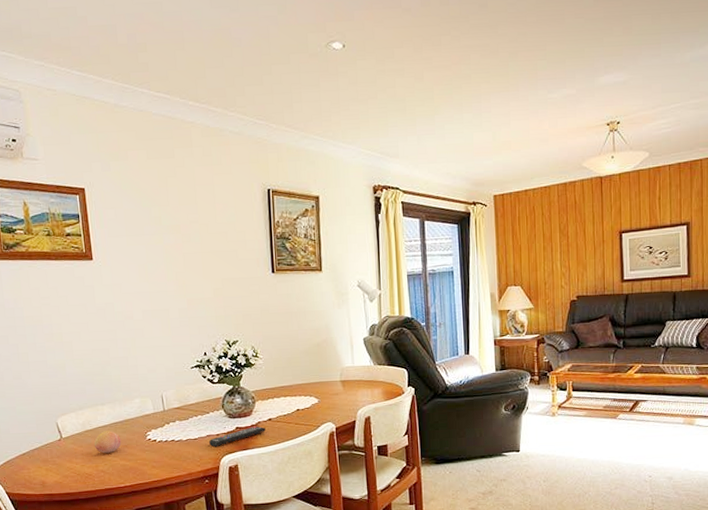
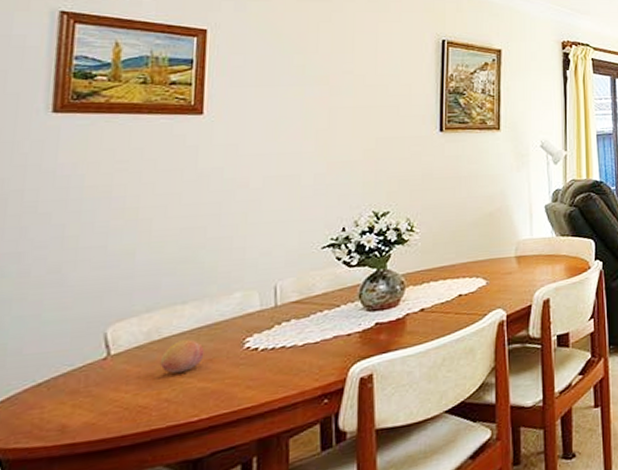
remote control: present [208,426,267,447] -> none [334,319,417,352]

